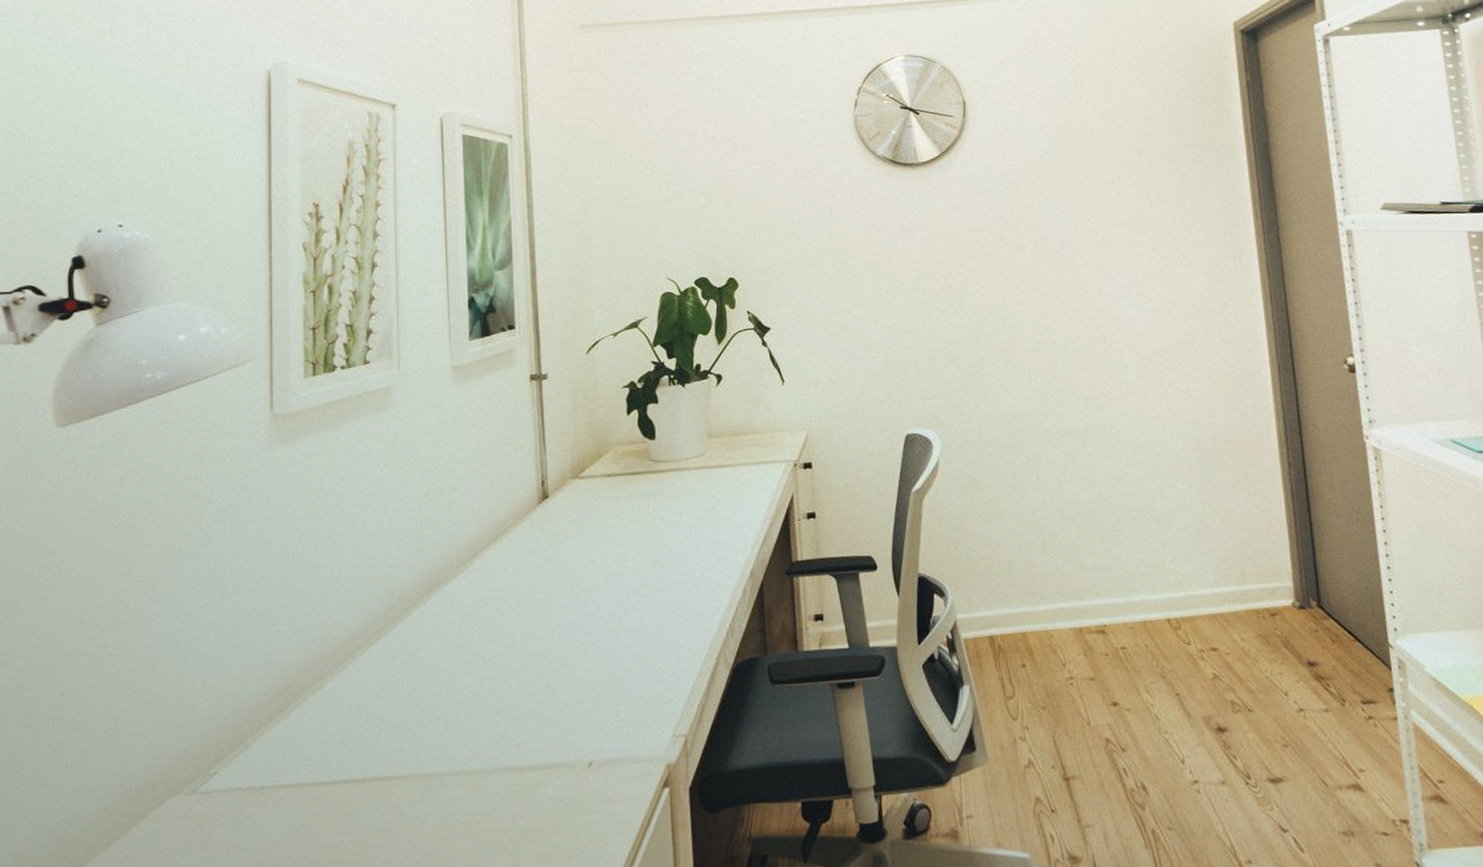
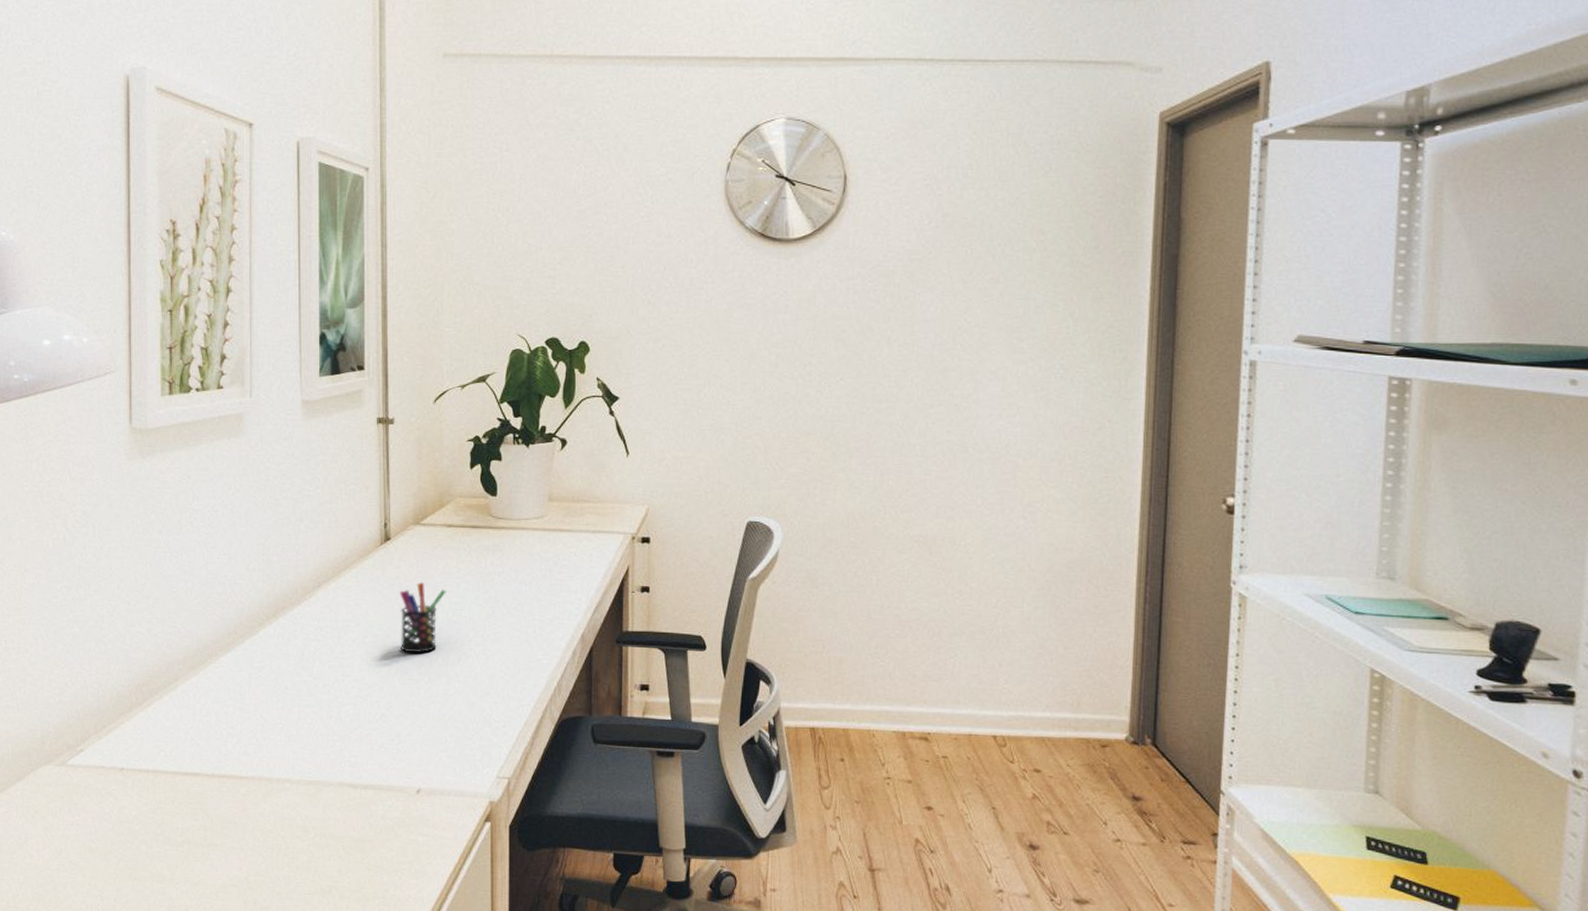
pen holder: none [560,536,609,615] -> present [400,581,446,653]

